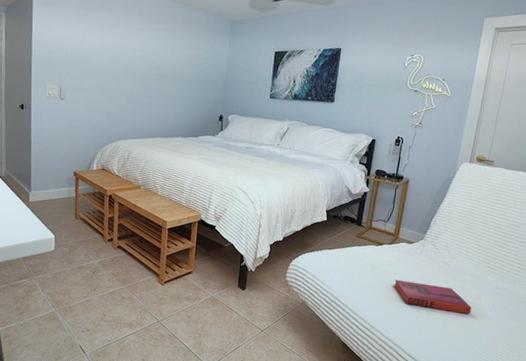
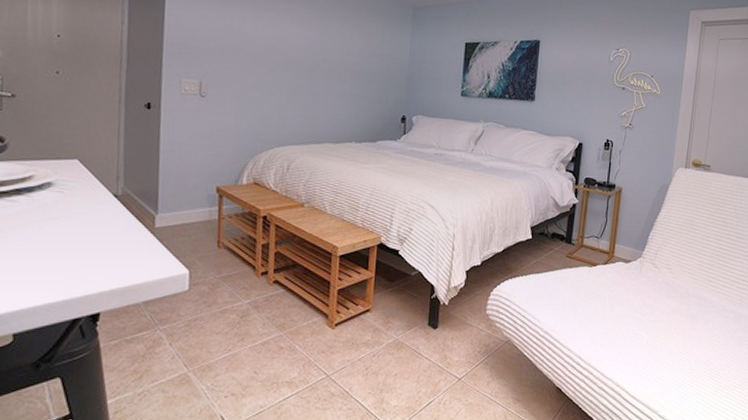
hardback book: present [394,279,472,315] -> none [612,306,699,344]

